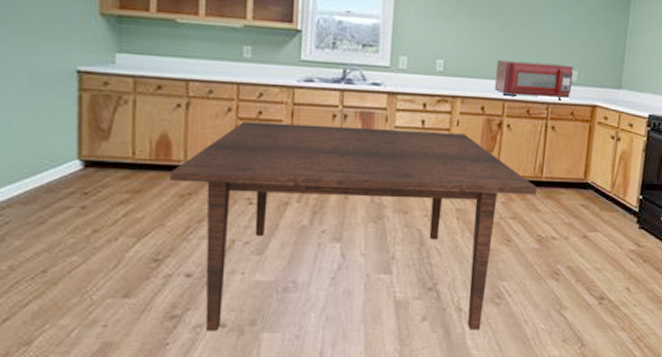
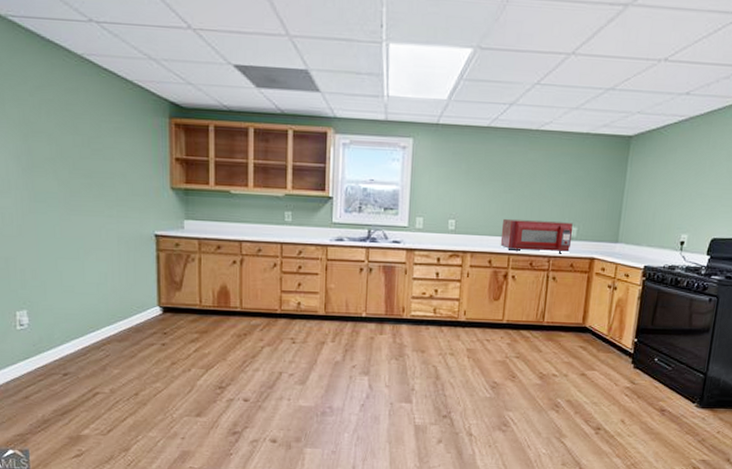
table: present [170,121,537,331] -> none [229,275,540,452]

